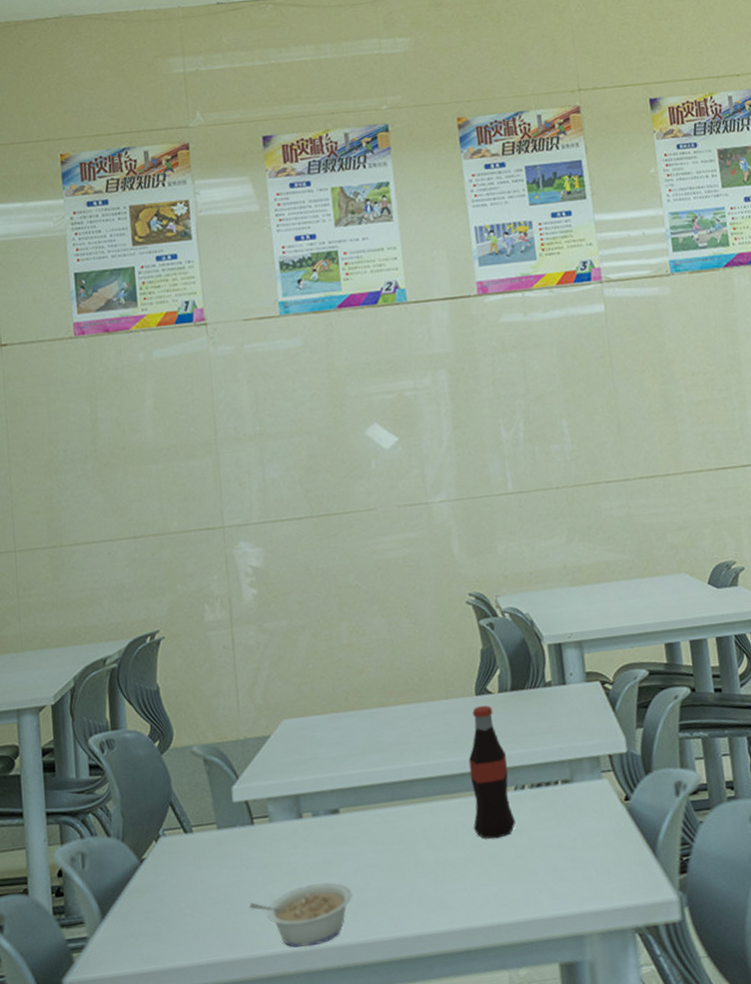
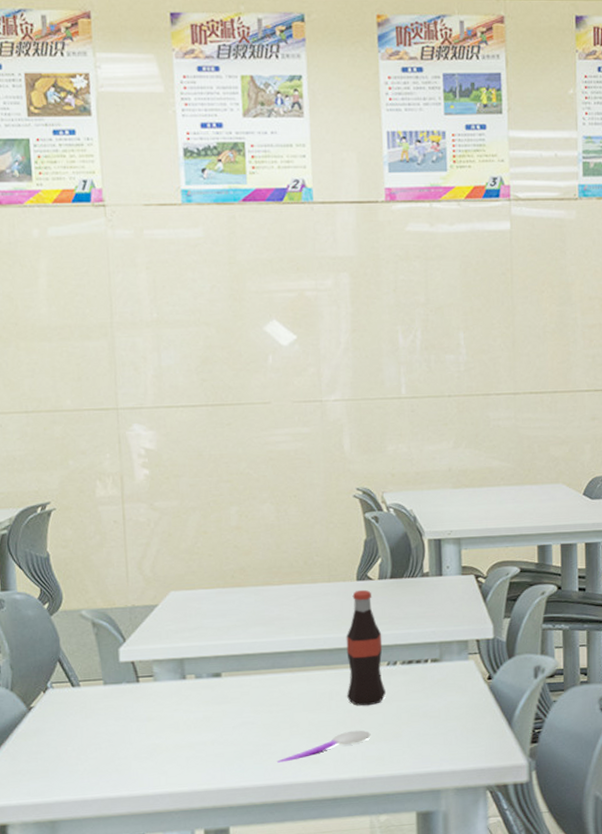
legume: present [248,881,353,948] -> none [132,735,231,789]
spoon: none [403,867,503,911] -> present [277,730,371,763]

